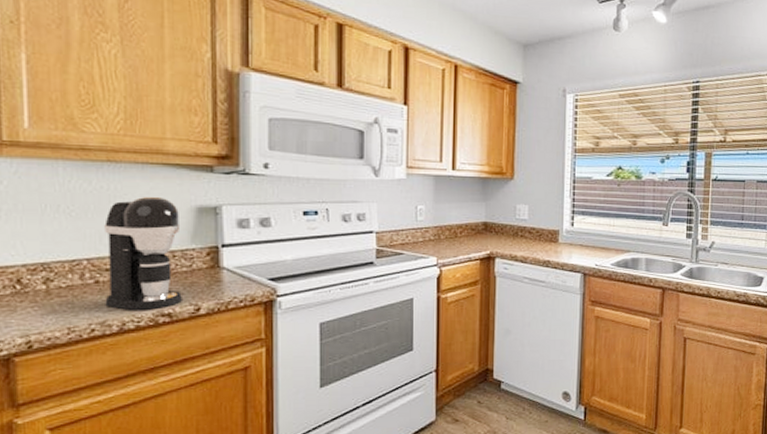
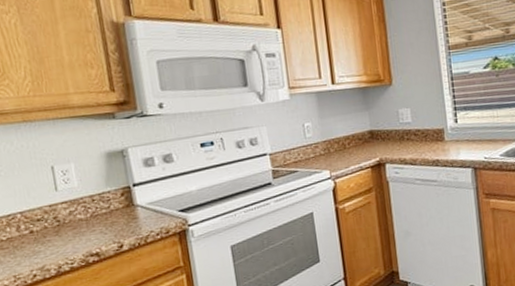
coffee maker: present [104,197,182,310] -> none [30,148,106,255]

